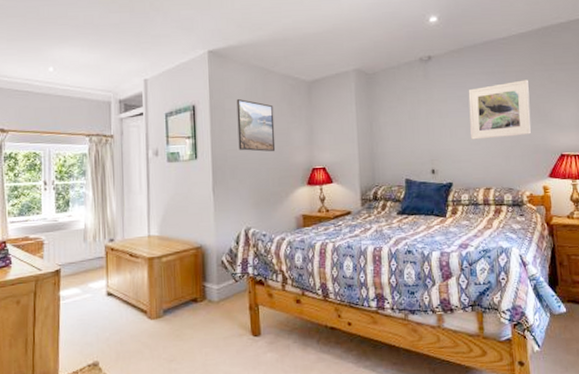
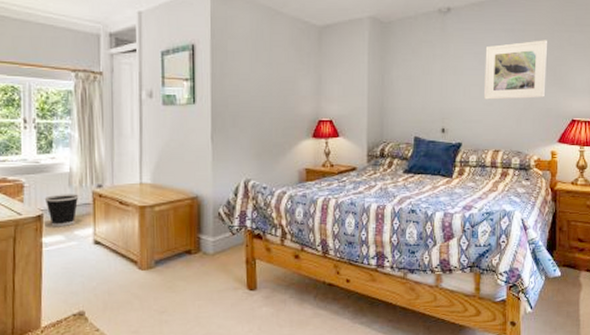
wastebasket: none [62,248,93,280] -> present [44,194,79,226]
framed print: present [236,98,276,152] -> none [240,40,281,101]

